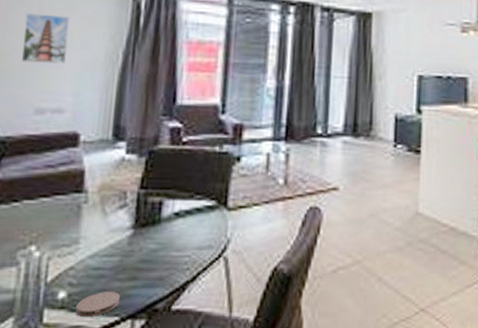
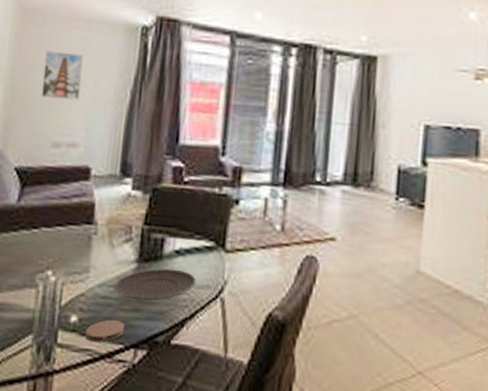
plate: none [108,232,198,268] -> present [114,268,197,301]

